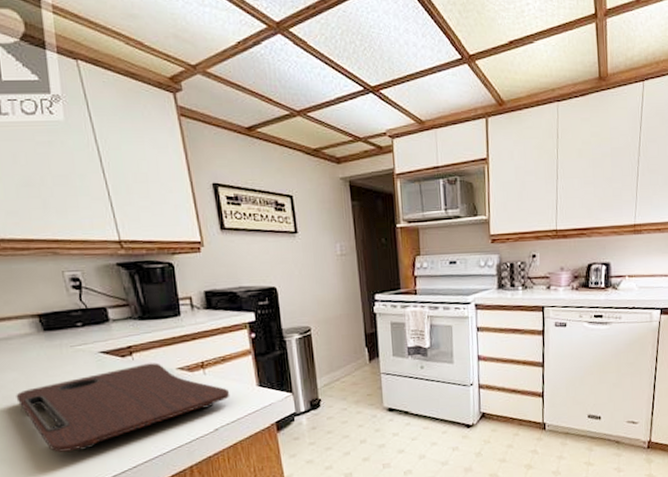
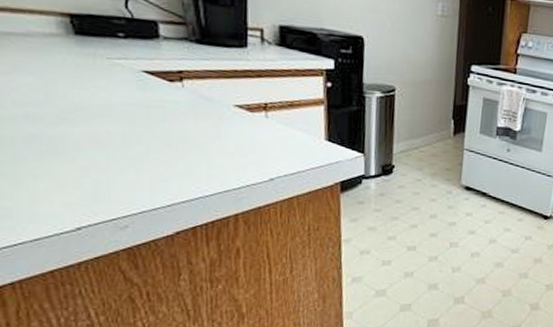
cutting board: present [16,363,230,452] -> none [30,93,293,178]

